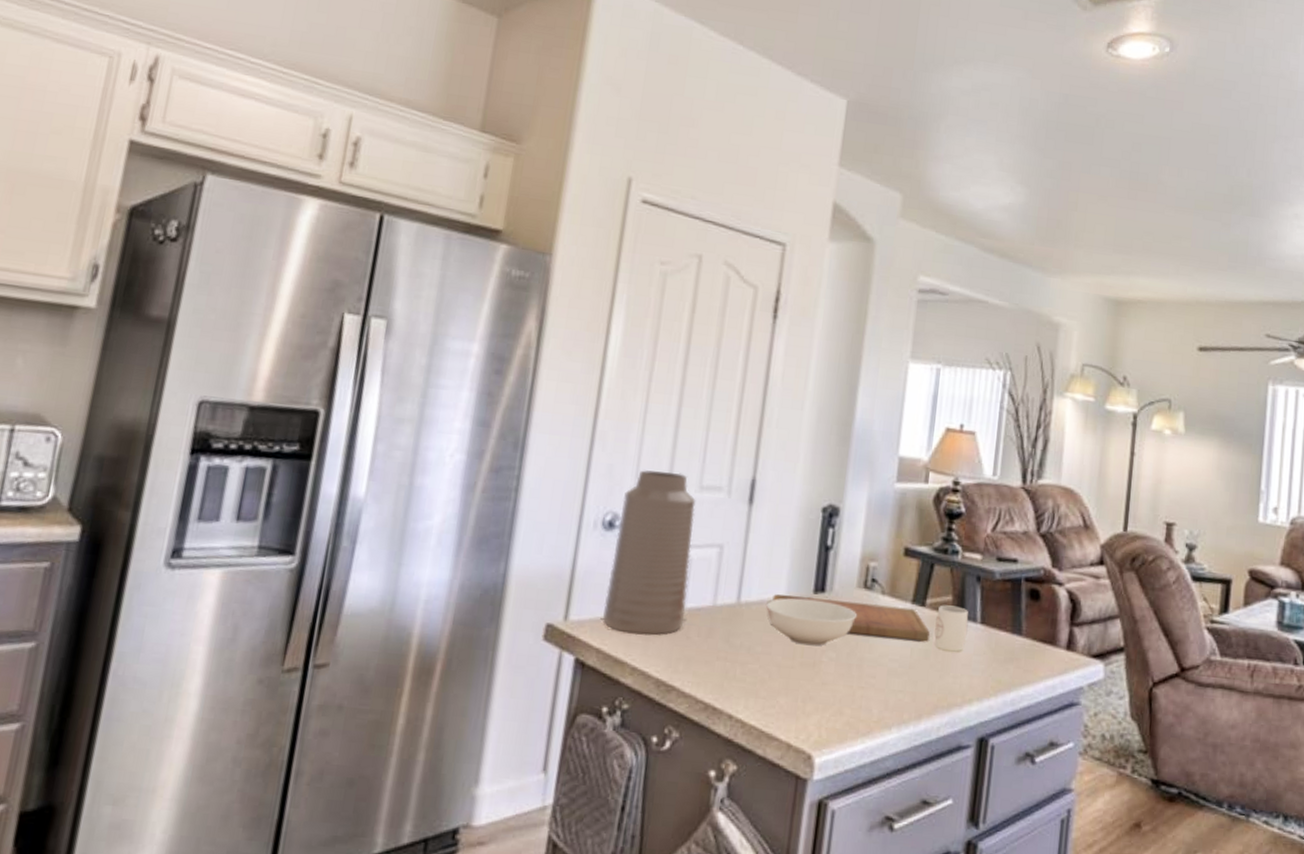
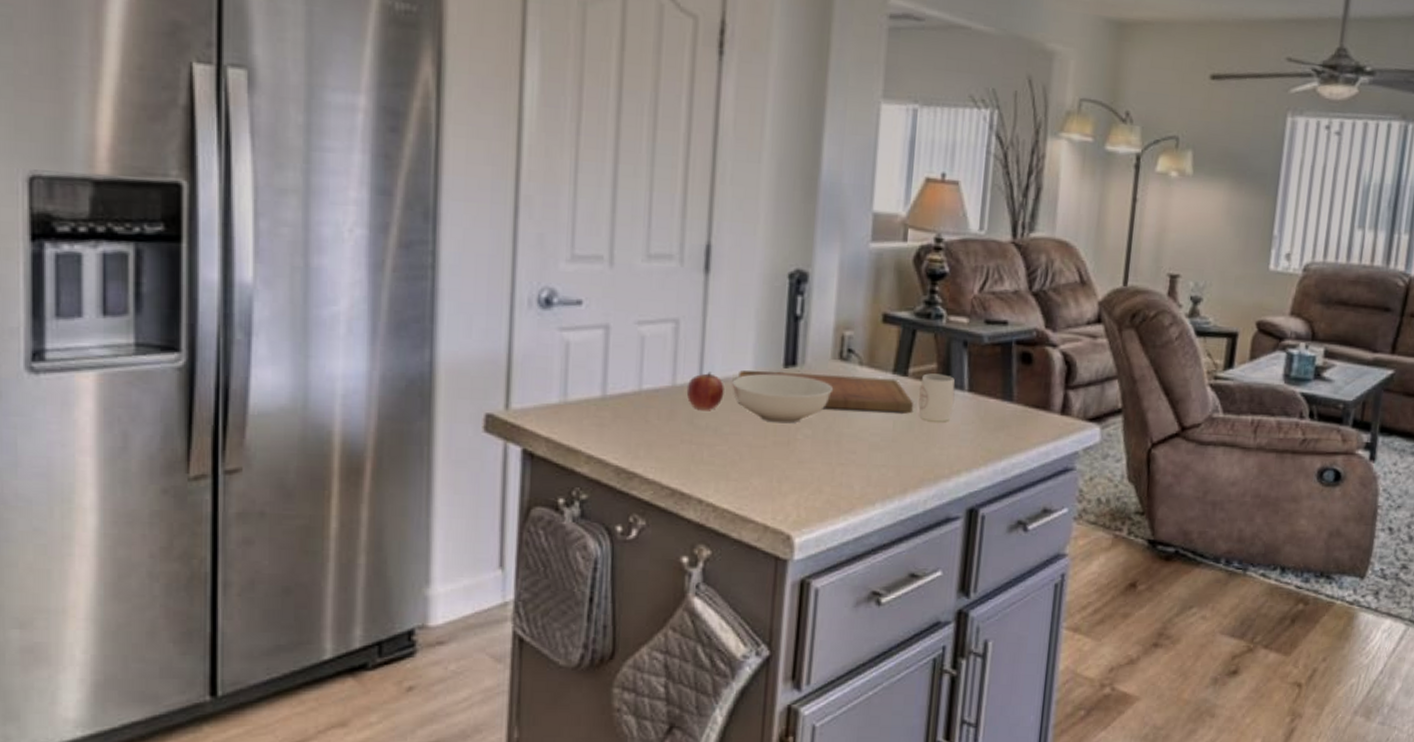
vase: present [602,470,696,636] -> none [548,239,645,422]
fruit: none [725,594,759,630] -> present [686,372,724,410]

